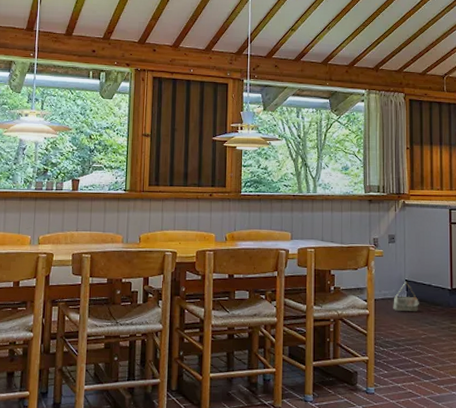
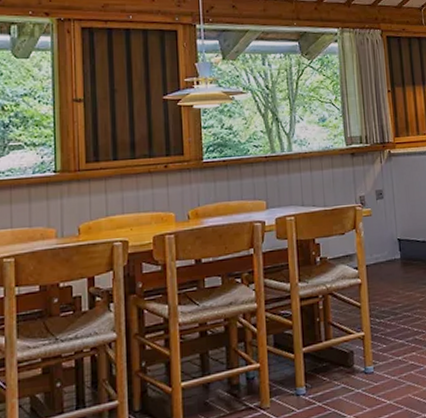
bag: present [393,282,419,312] -> none [386,241,414,276]

